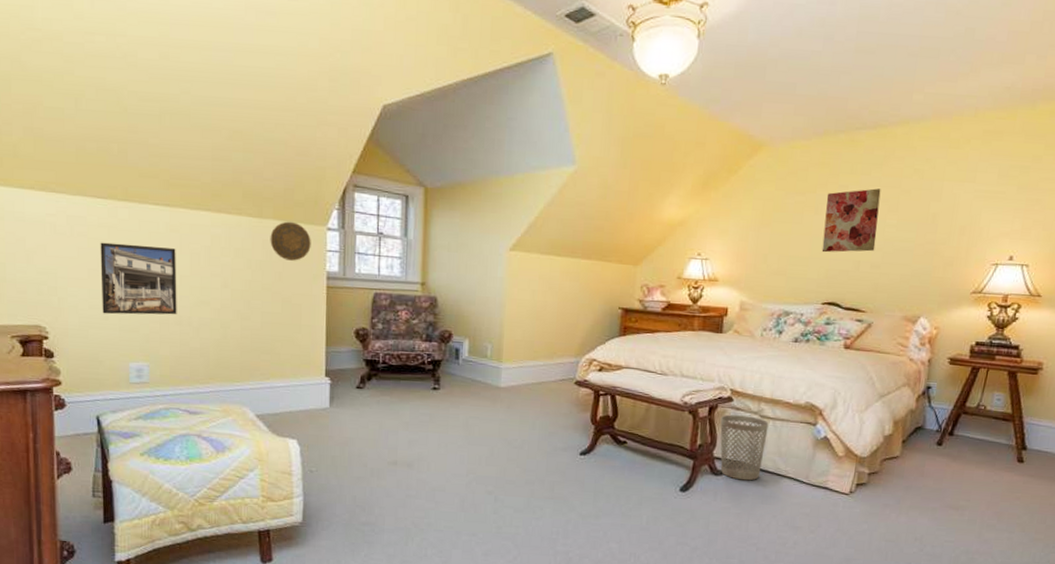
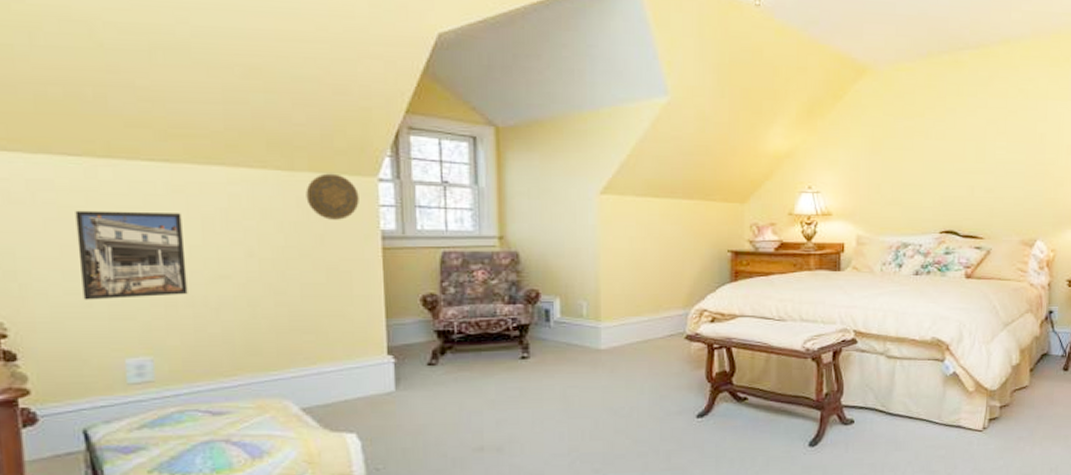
wastebasket: present [720,414,769,481] -> none [845,357,896,428]
wall art: present [821,188,881,253] -> none [935,110,988,179]

